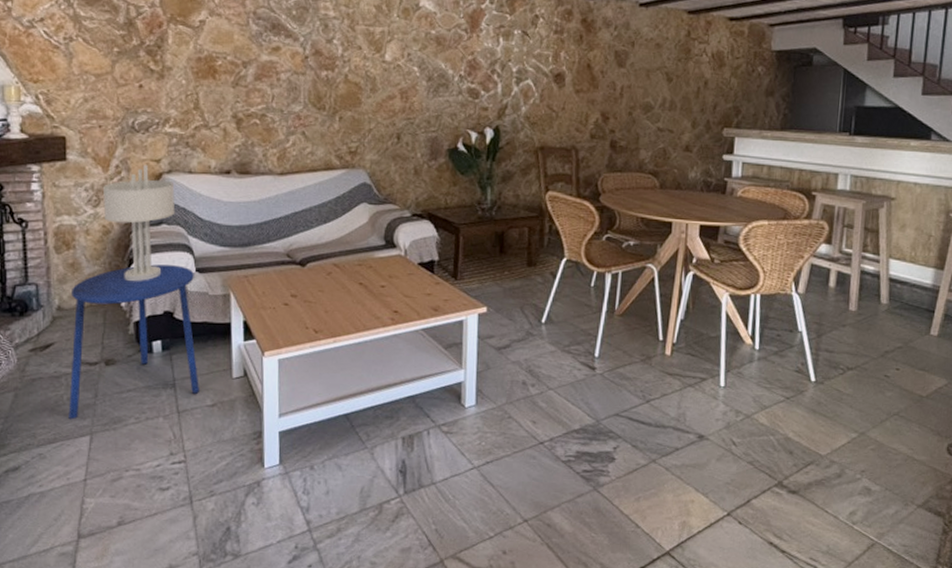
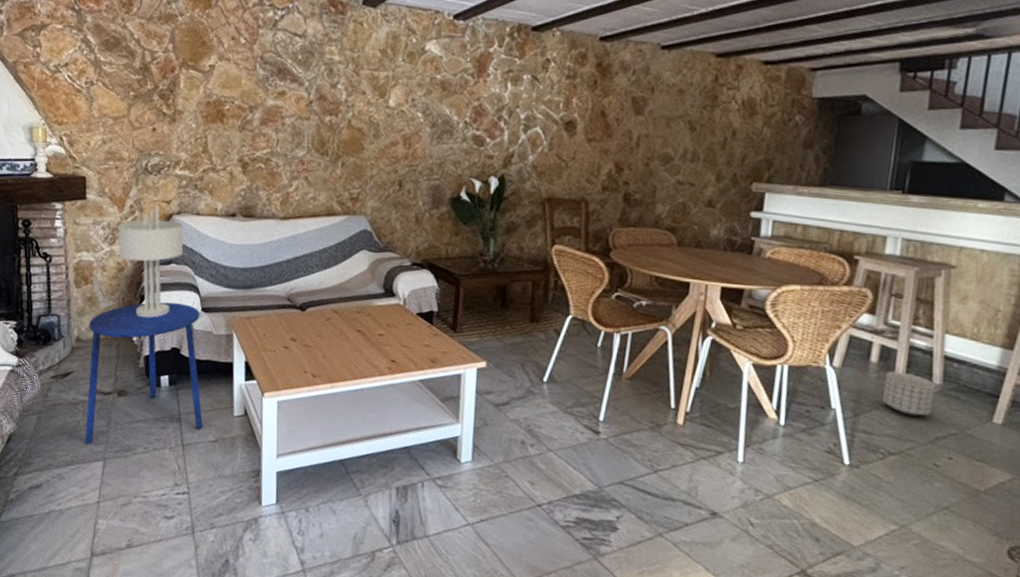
planter: none [840,294,884,333] -> present [882,371,936,416]

